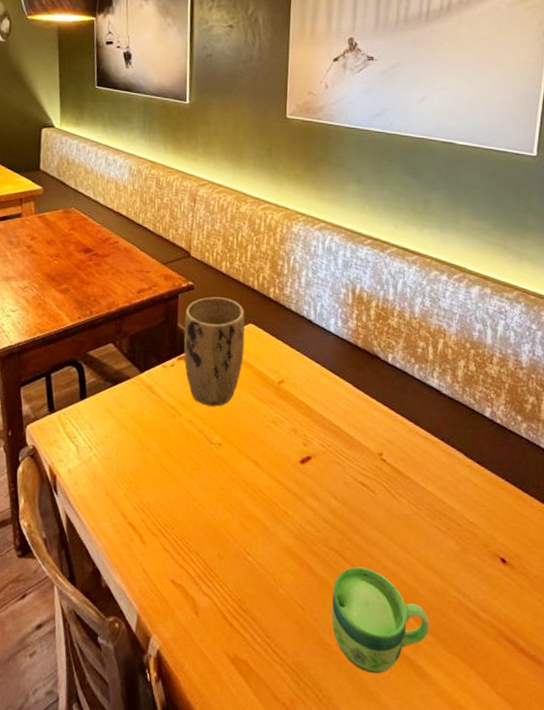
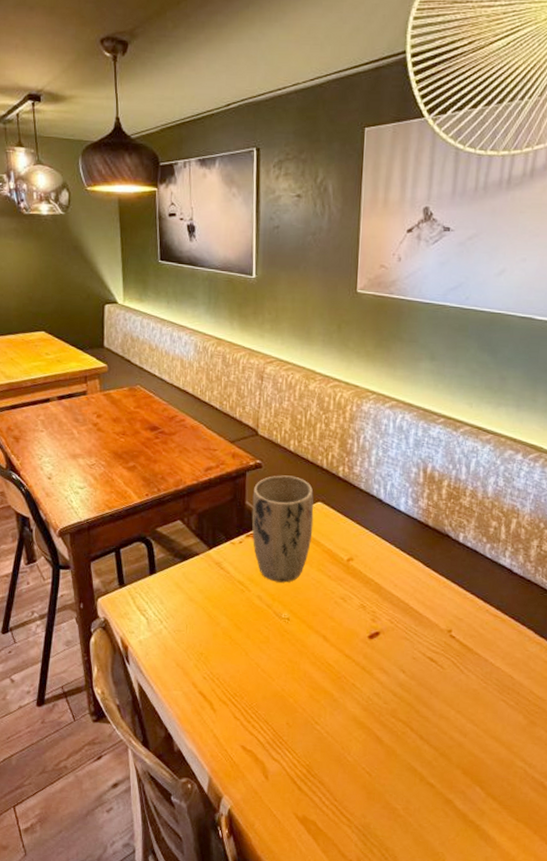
cup: present [331,566,430,674] -> none [398,737,496,837]

